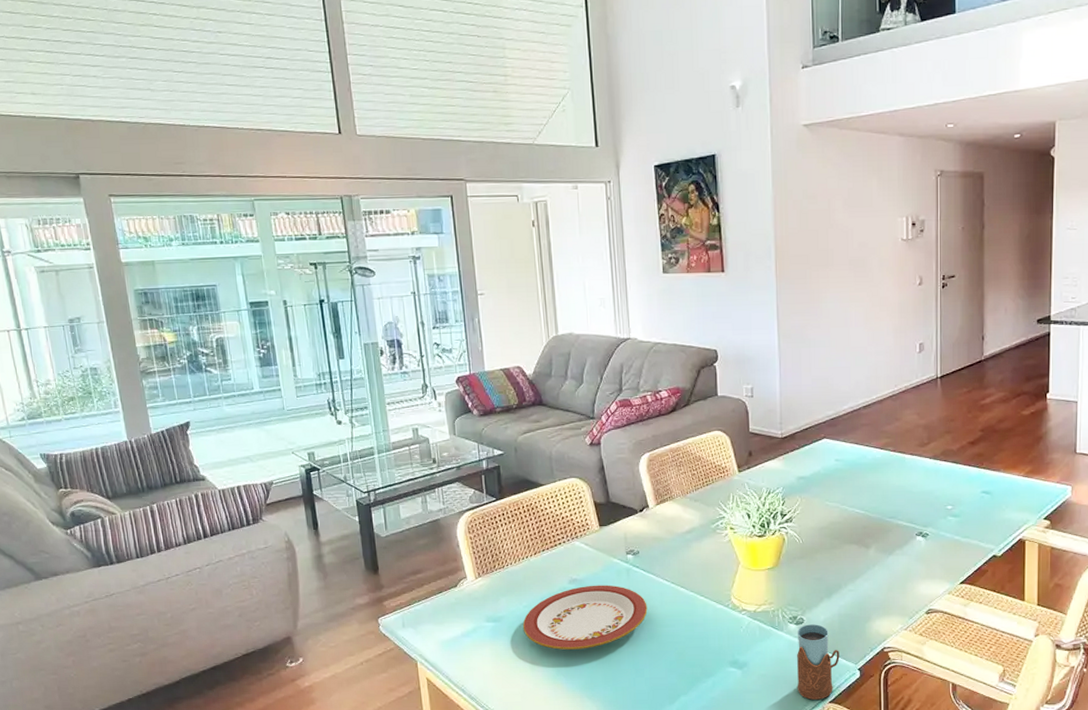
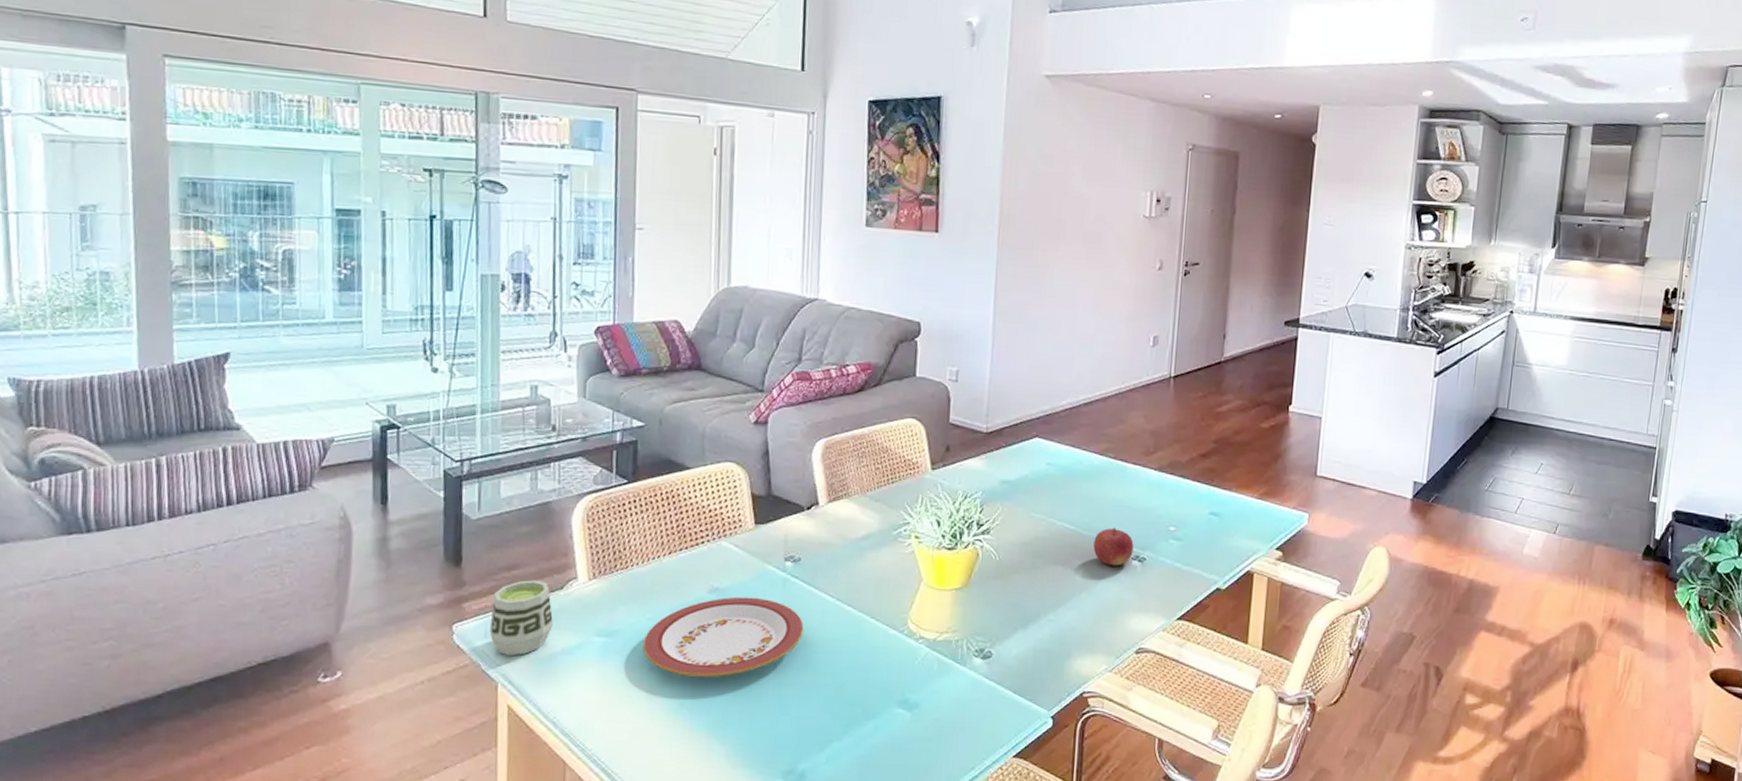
cup: none [405,581,453,640] -> present [489,580,553,655]
drinking glass: present [797,624,840,700] -> none [976,659,1031,753]
fruit: none [882,509,917,542] -> present [1093,527,1134,566]

